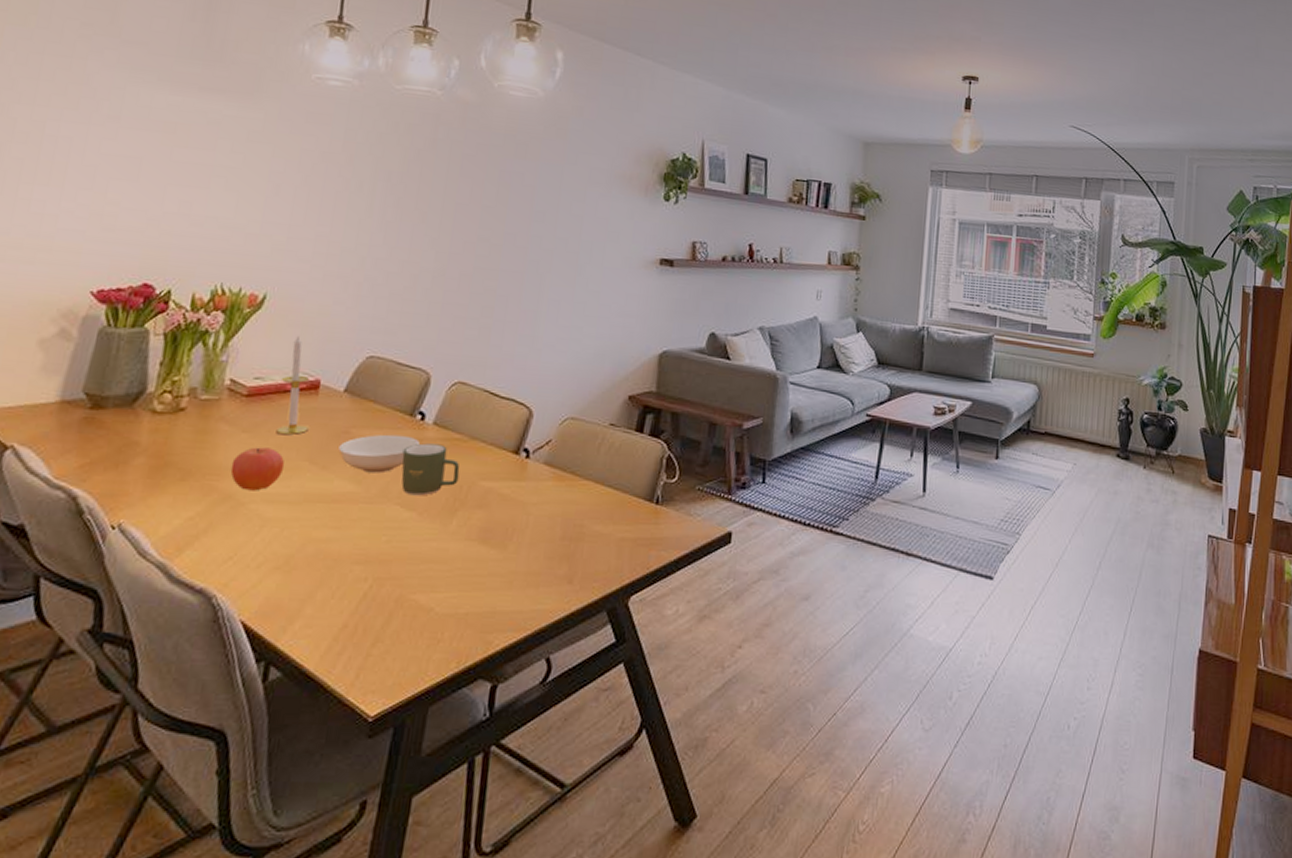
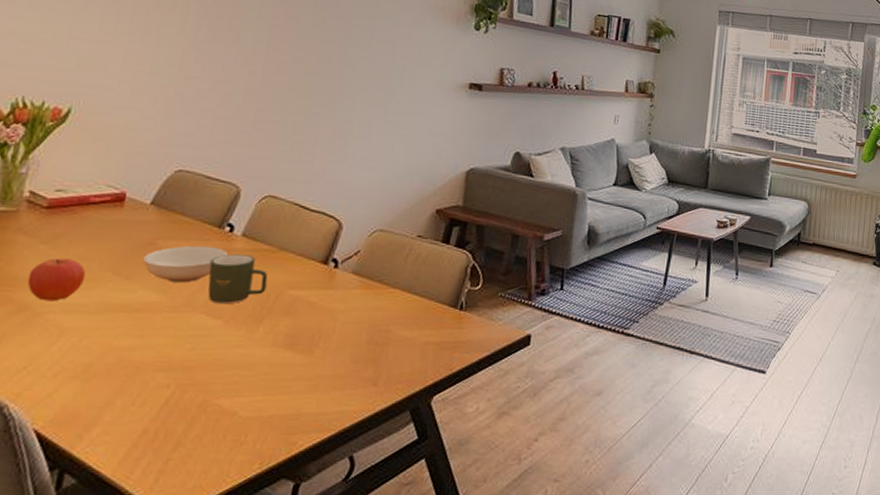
candle: present [276,335,309,435] -> none [77,149,114,247]

